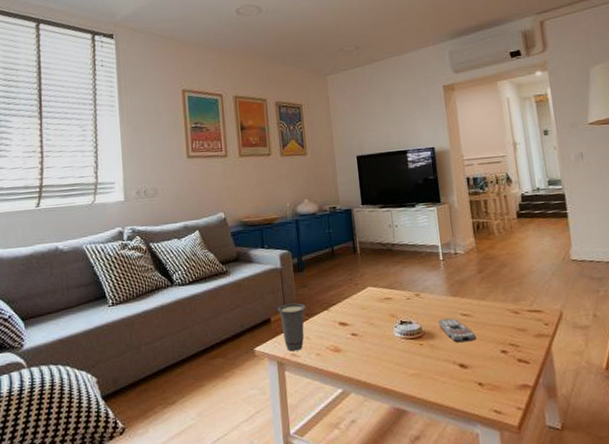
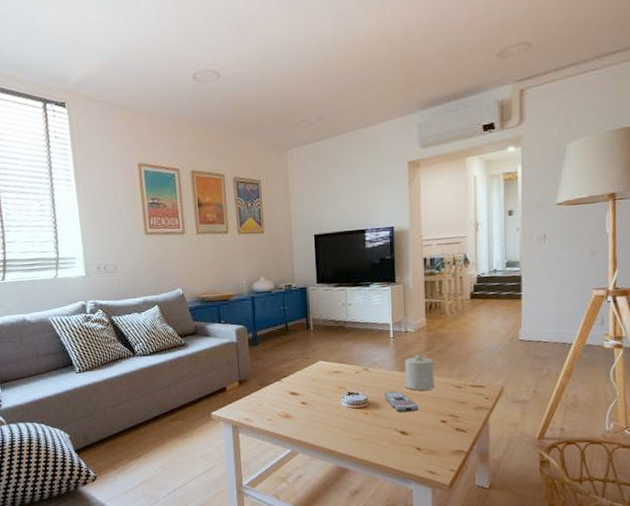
cup: present [277,303,306,352] -> none [233,374,259,416]
candle: none [457,278,492,318] -> present [405,354,435,391]

